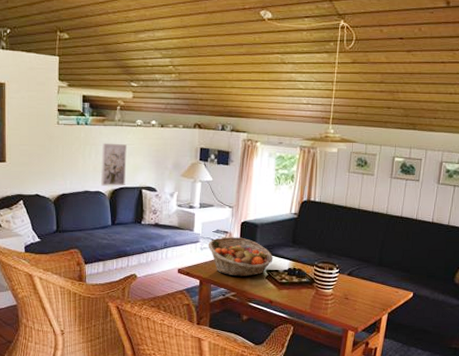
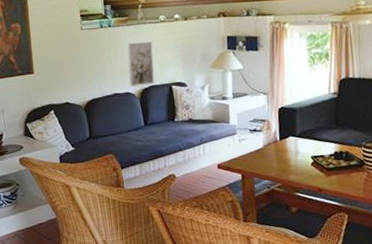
fruit basket: present [208,237,273,277] -> none [246,124,317,166]

